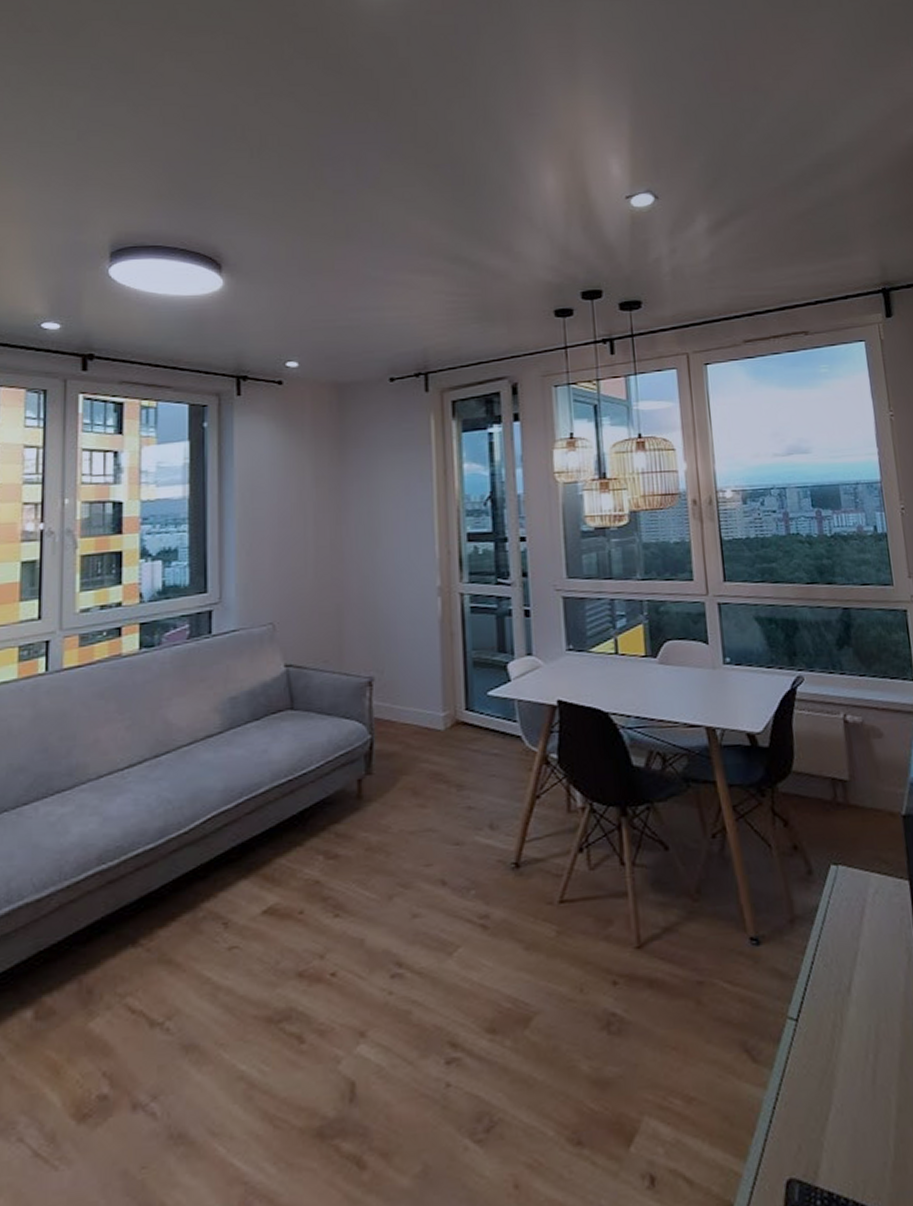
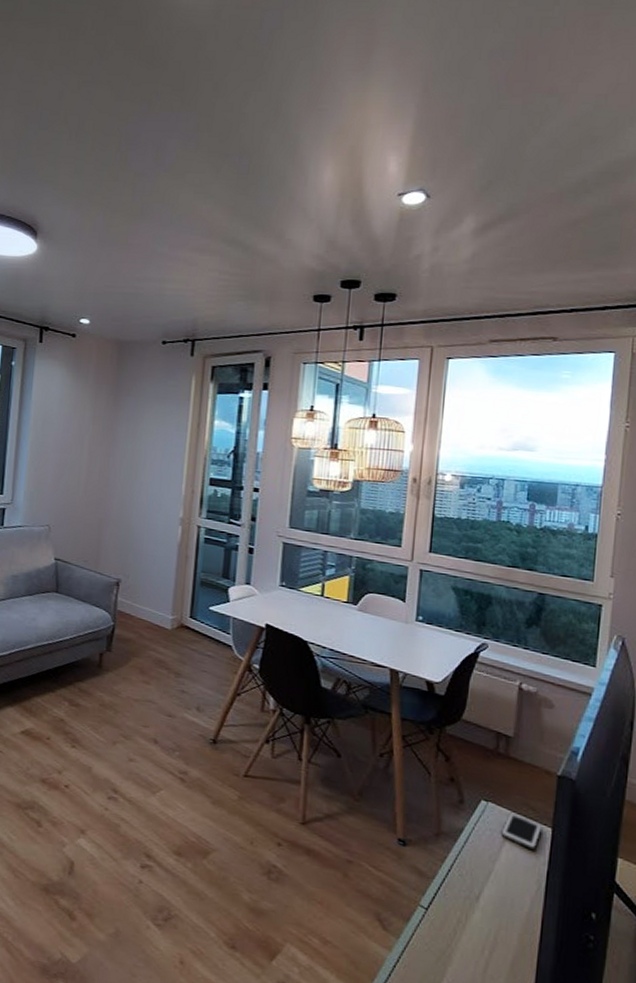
cell phone: none [858,871,900,914] -> present [501,812,543,851]

